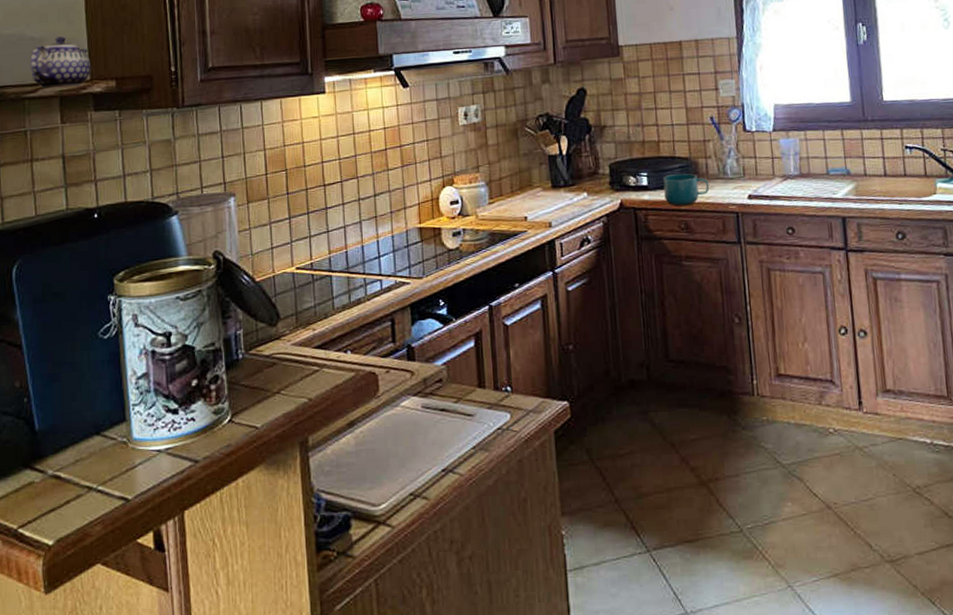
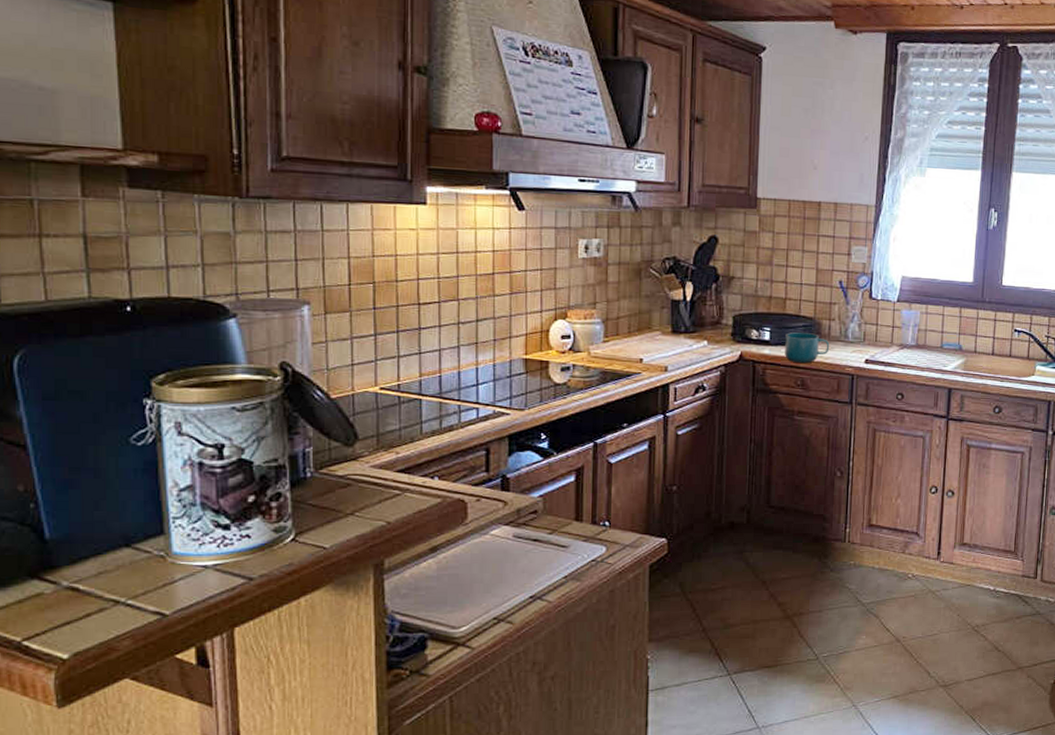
teapot: present [30,36,91,89] -> none [38,91,124,156]

